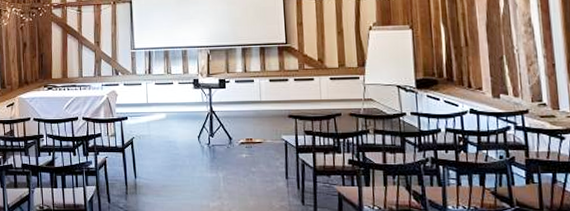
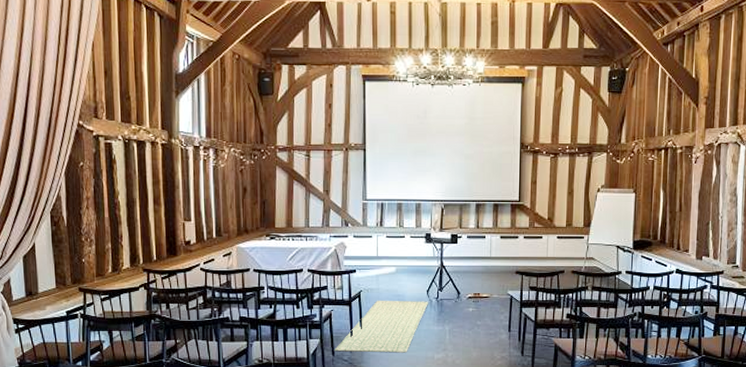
rug: none [110,146,201,201] -> present [334,300,429,353]

